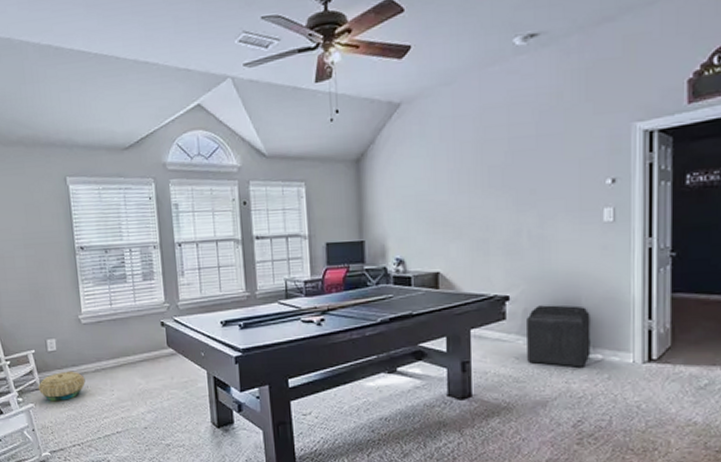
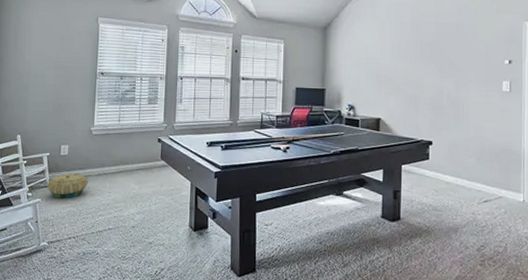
ottoman: present [527,305,591,369] -> none [444,151,492,203]

